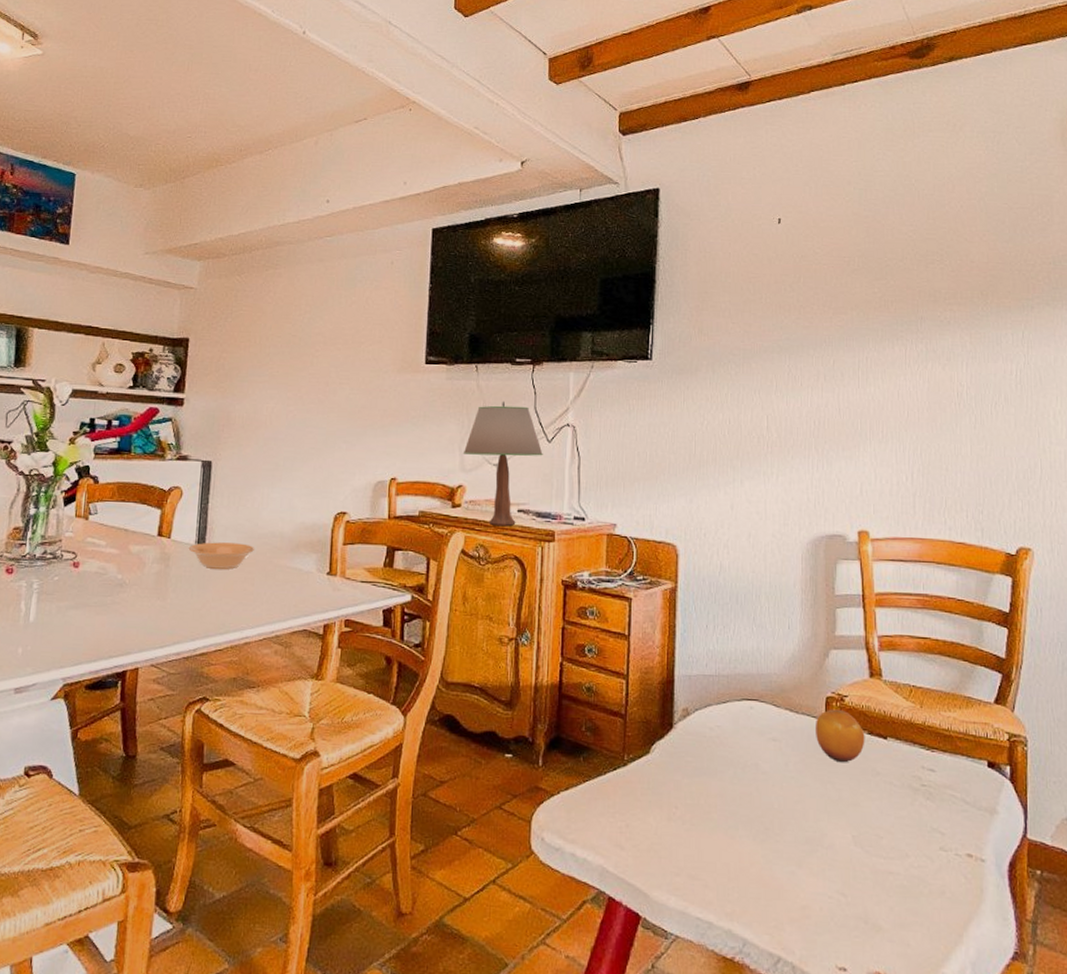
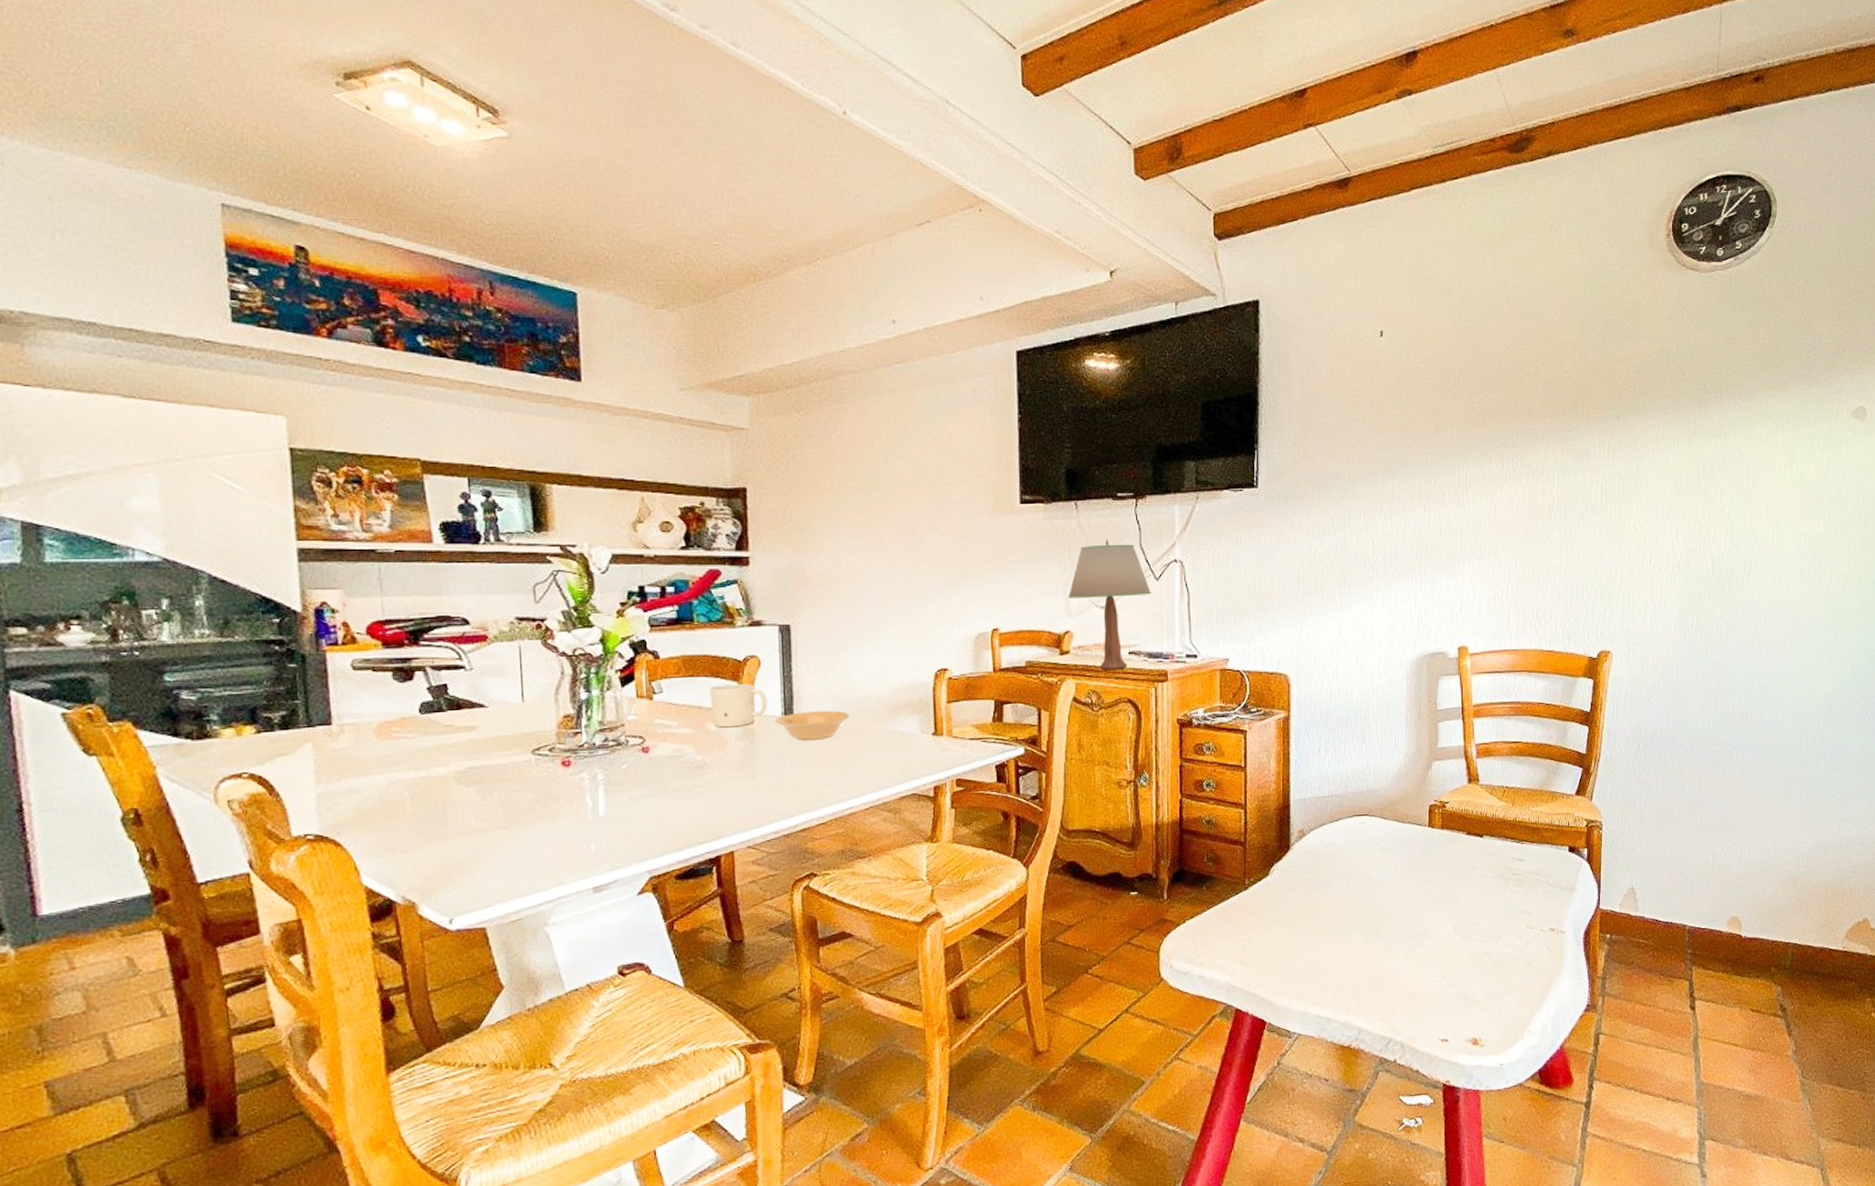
mug: none [135,511,185,551] -> present [710,683,768,728]
fruit: present [816,709,865,763] -> none [1420,815,1464,863]

